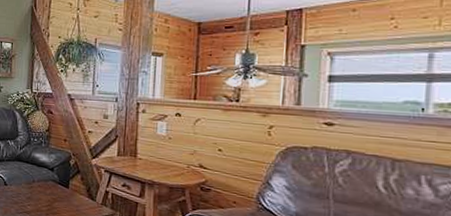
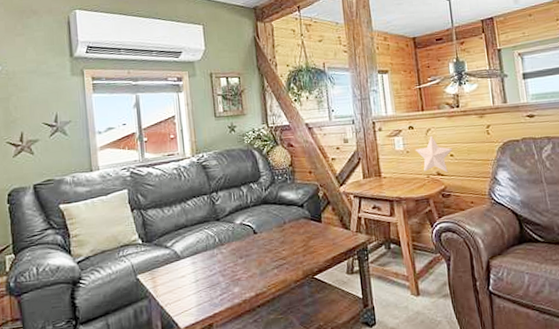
decorative star: none [178,126,223,167] -> present [415,135,453,172]

